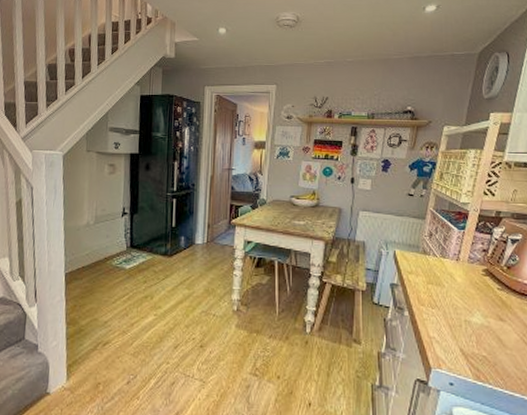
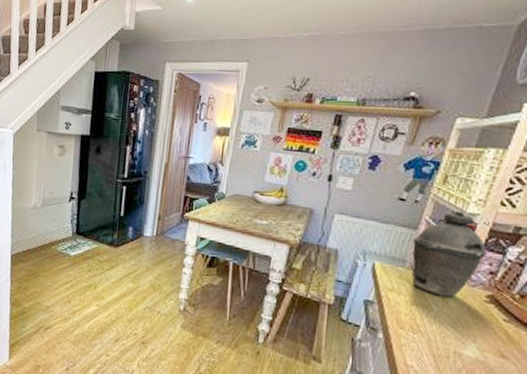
kettle: none [423,201,480,274] -> present [412,210,488,298]

